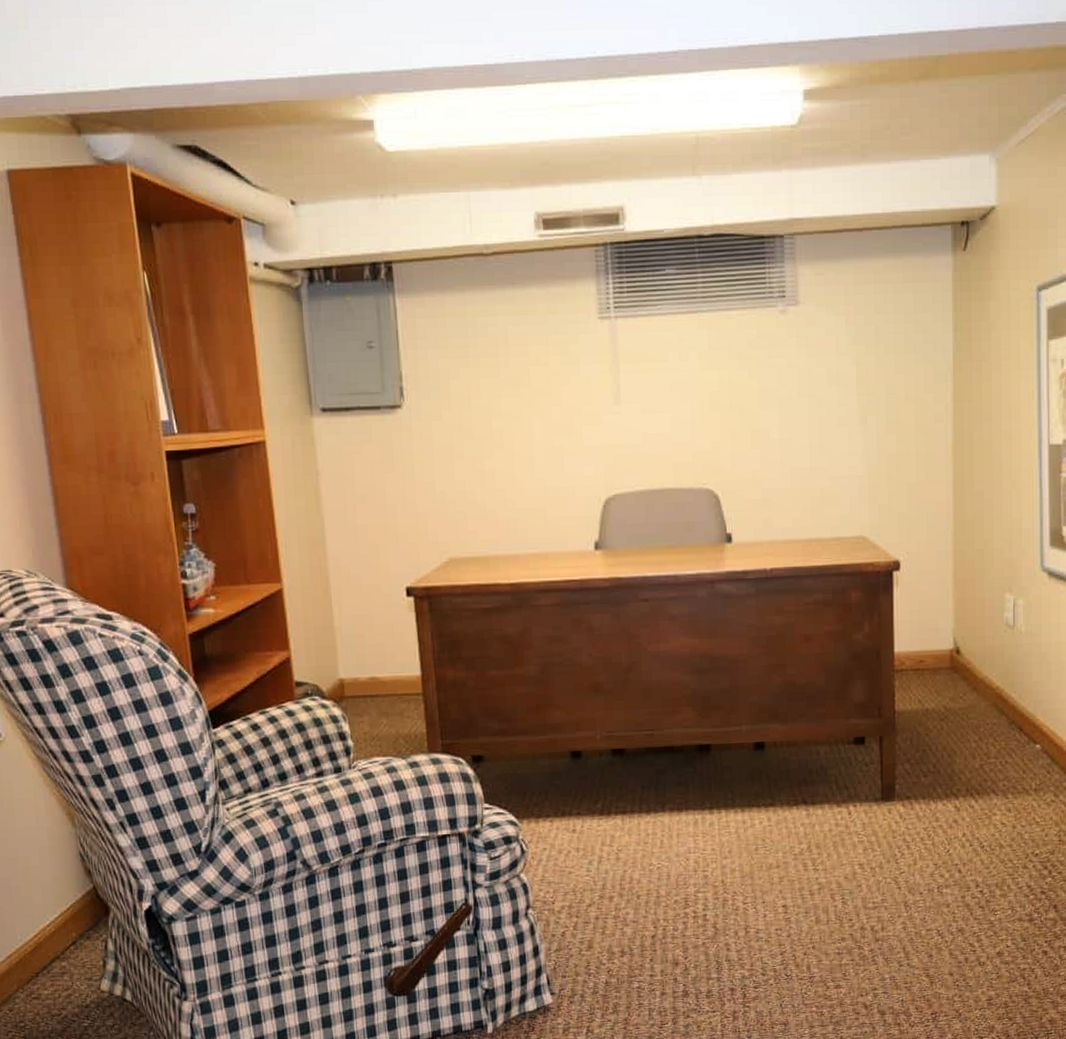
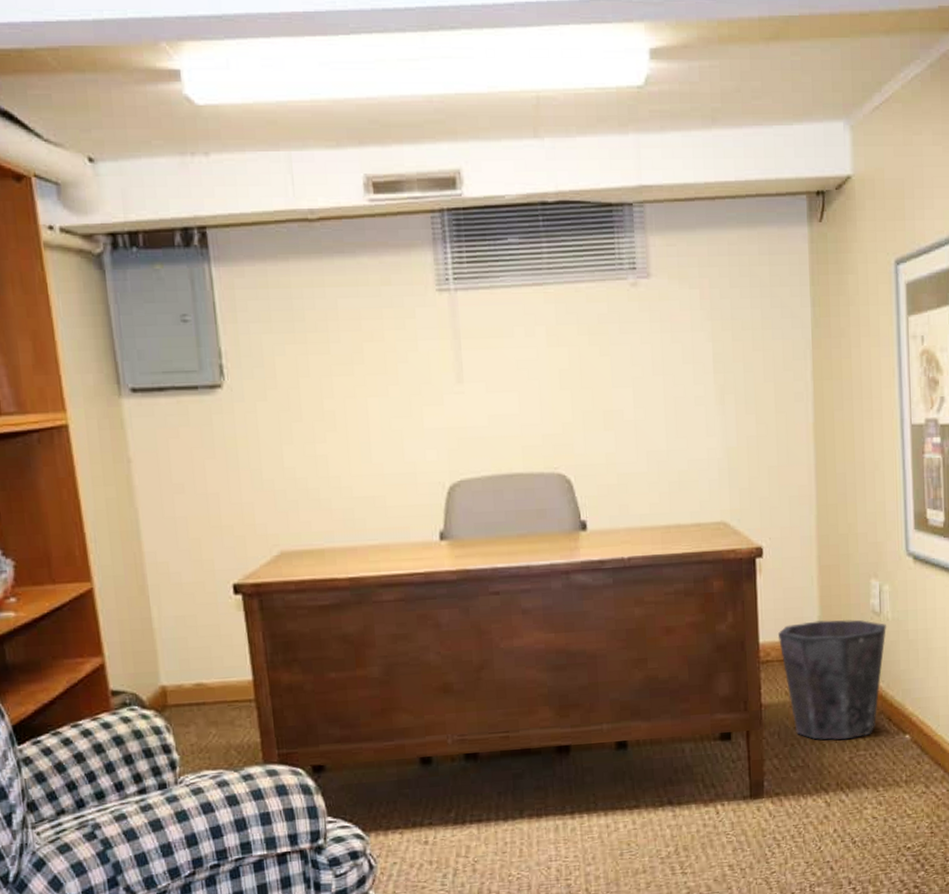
waste bin: none [912,631,1019,748] -> present [777,619,886,740]

